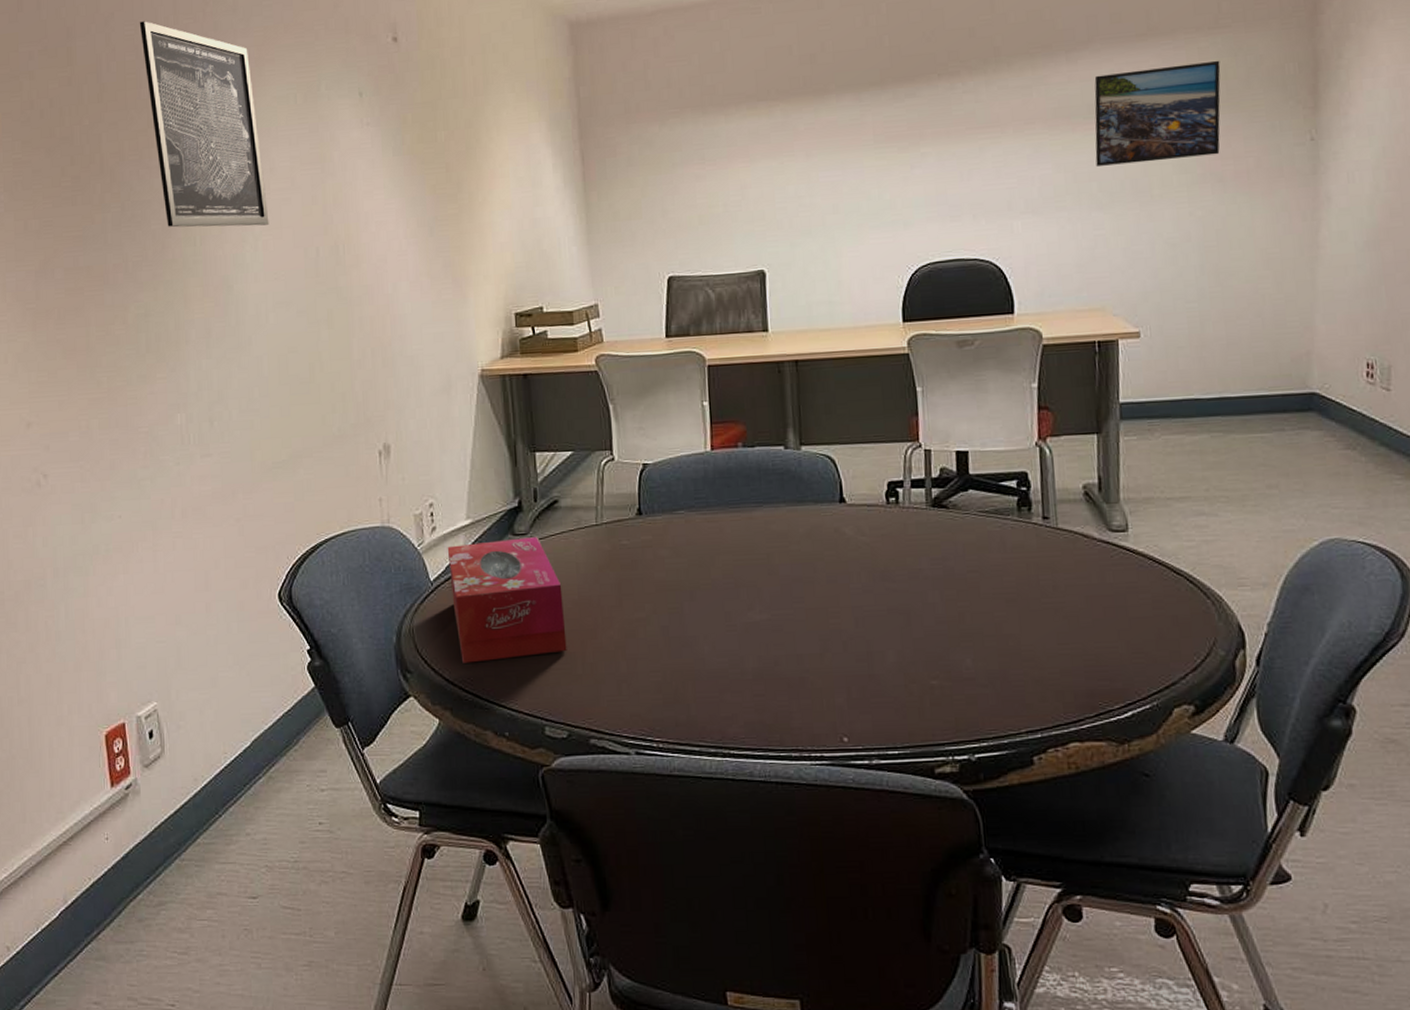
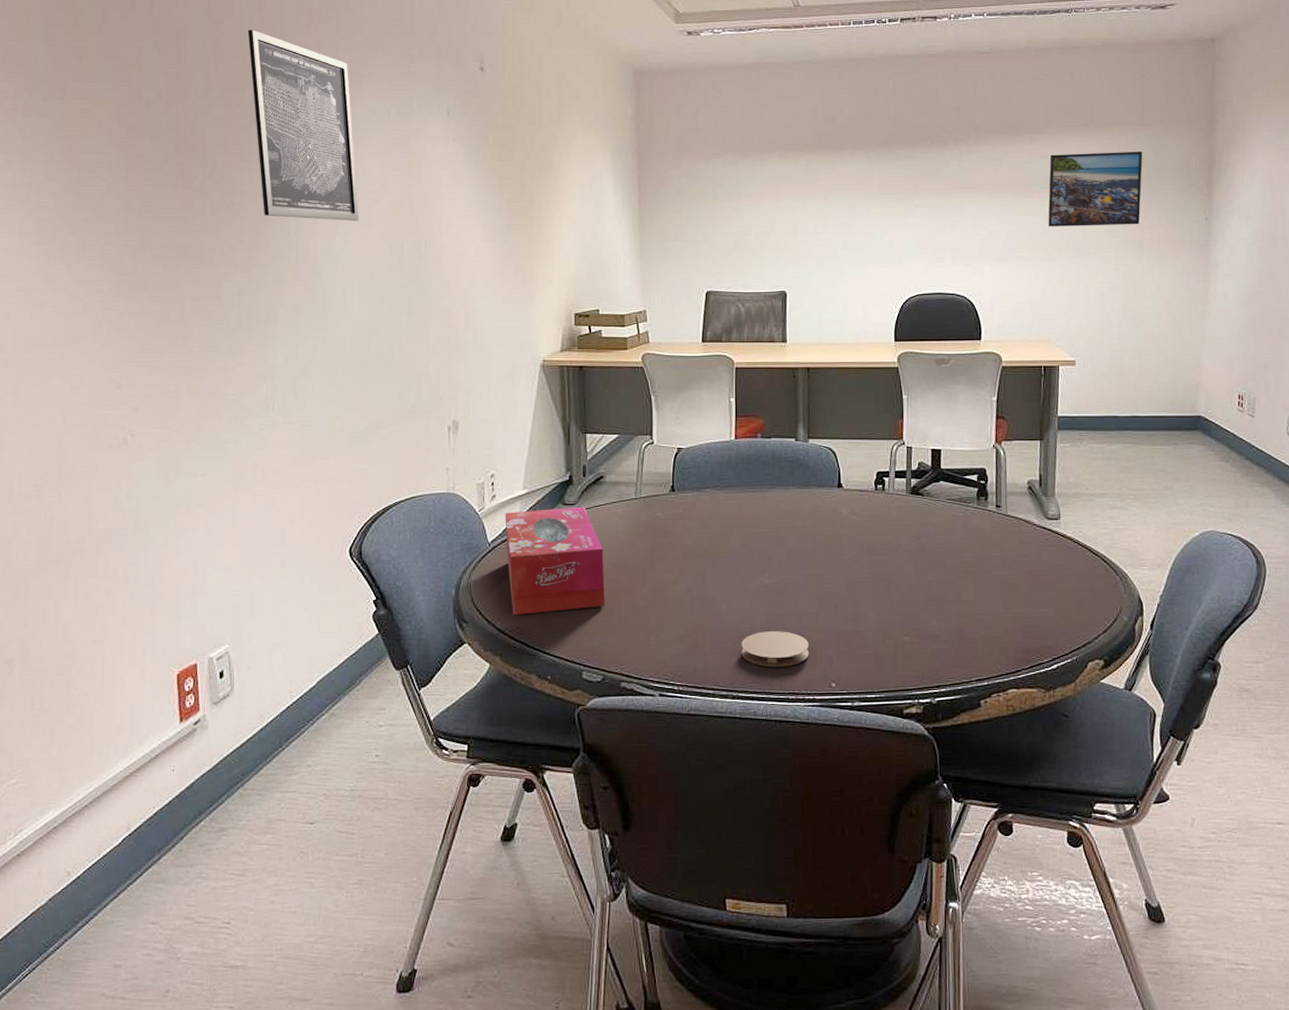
coaster: none [730,676,813,720] -> present [741,631,809,668]

